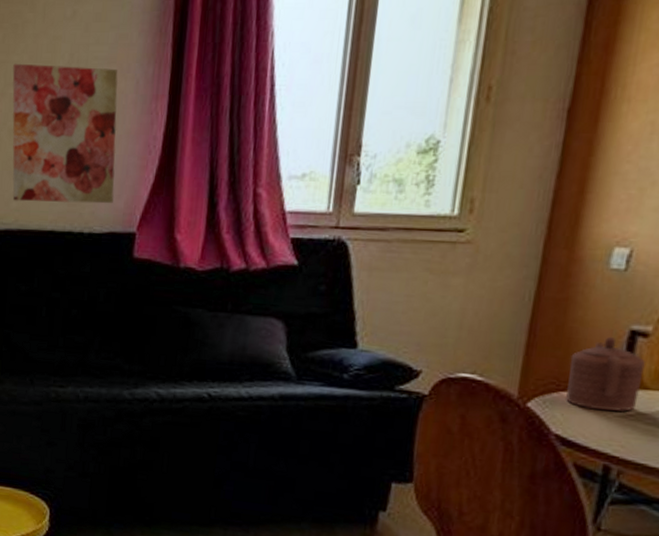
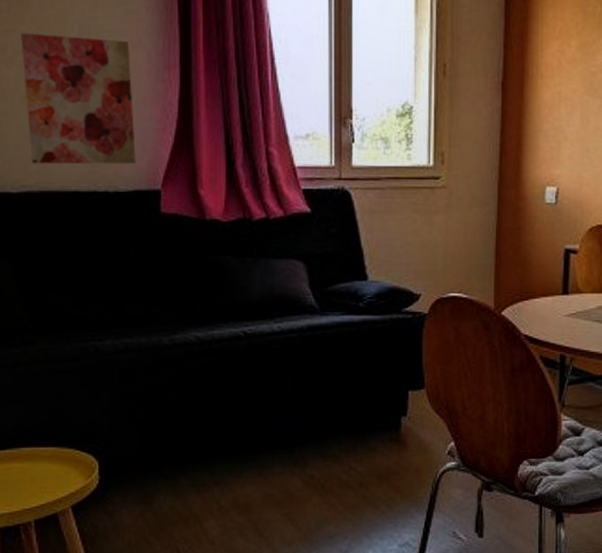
teapot: present [565,336,646,412] -> none [527,254,578,313]

